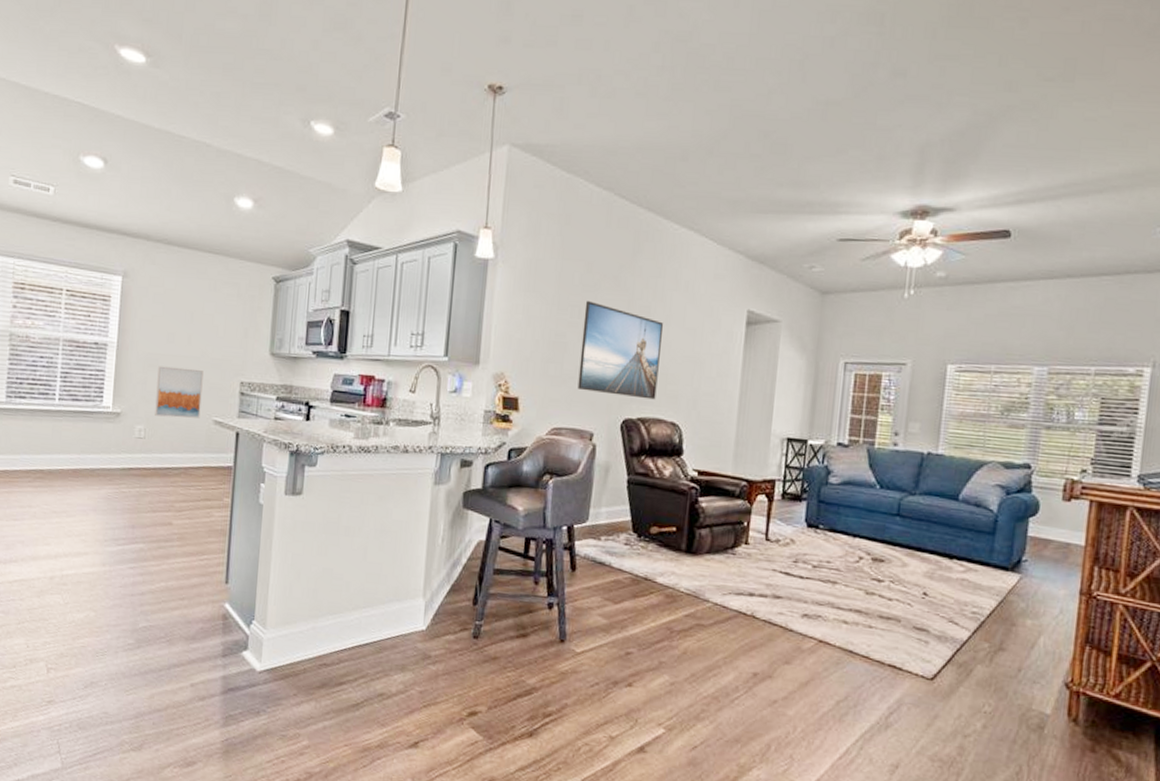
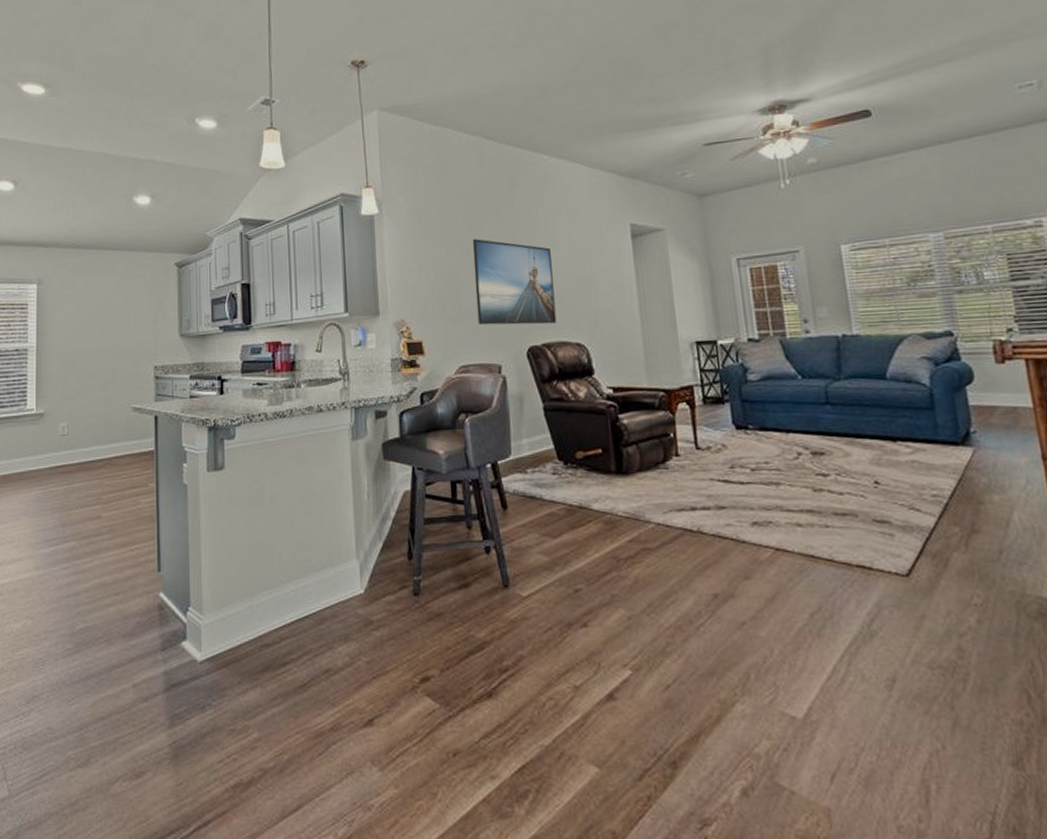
wall art: present [155,366,204,419] -> none [76,360,119,411]

